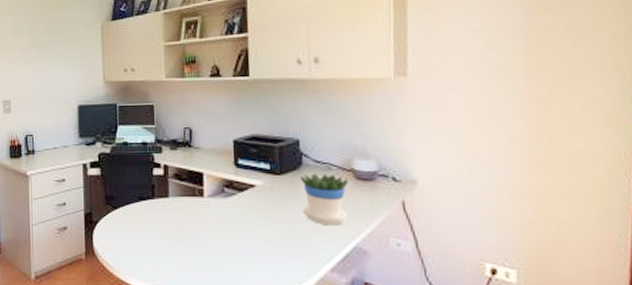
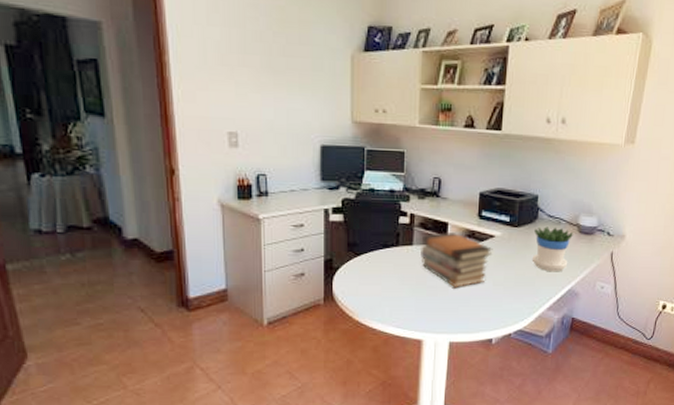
book stack: none [177,183,256,243] -> present [421,233,493,287]

